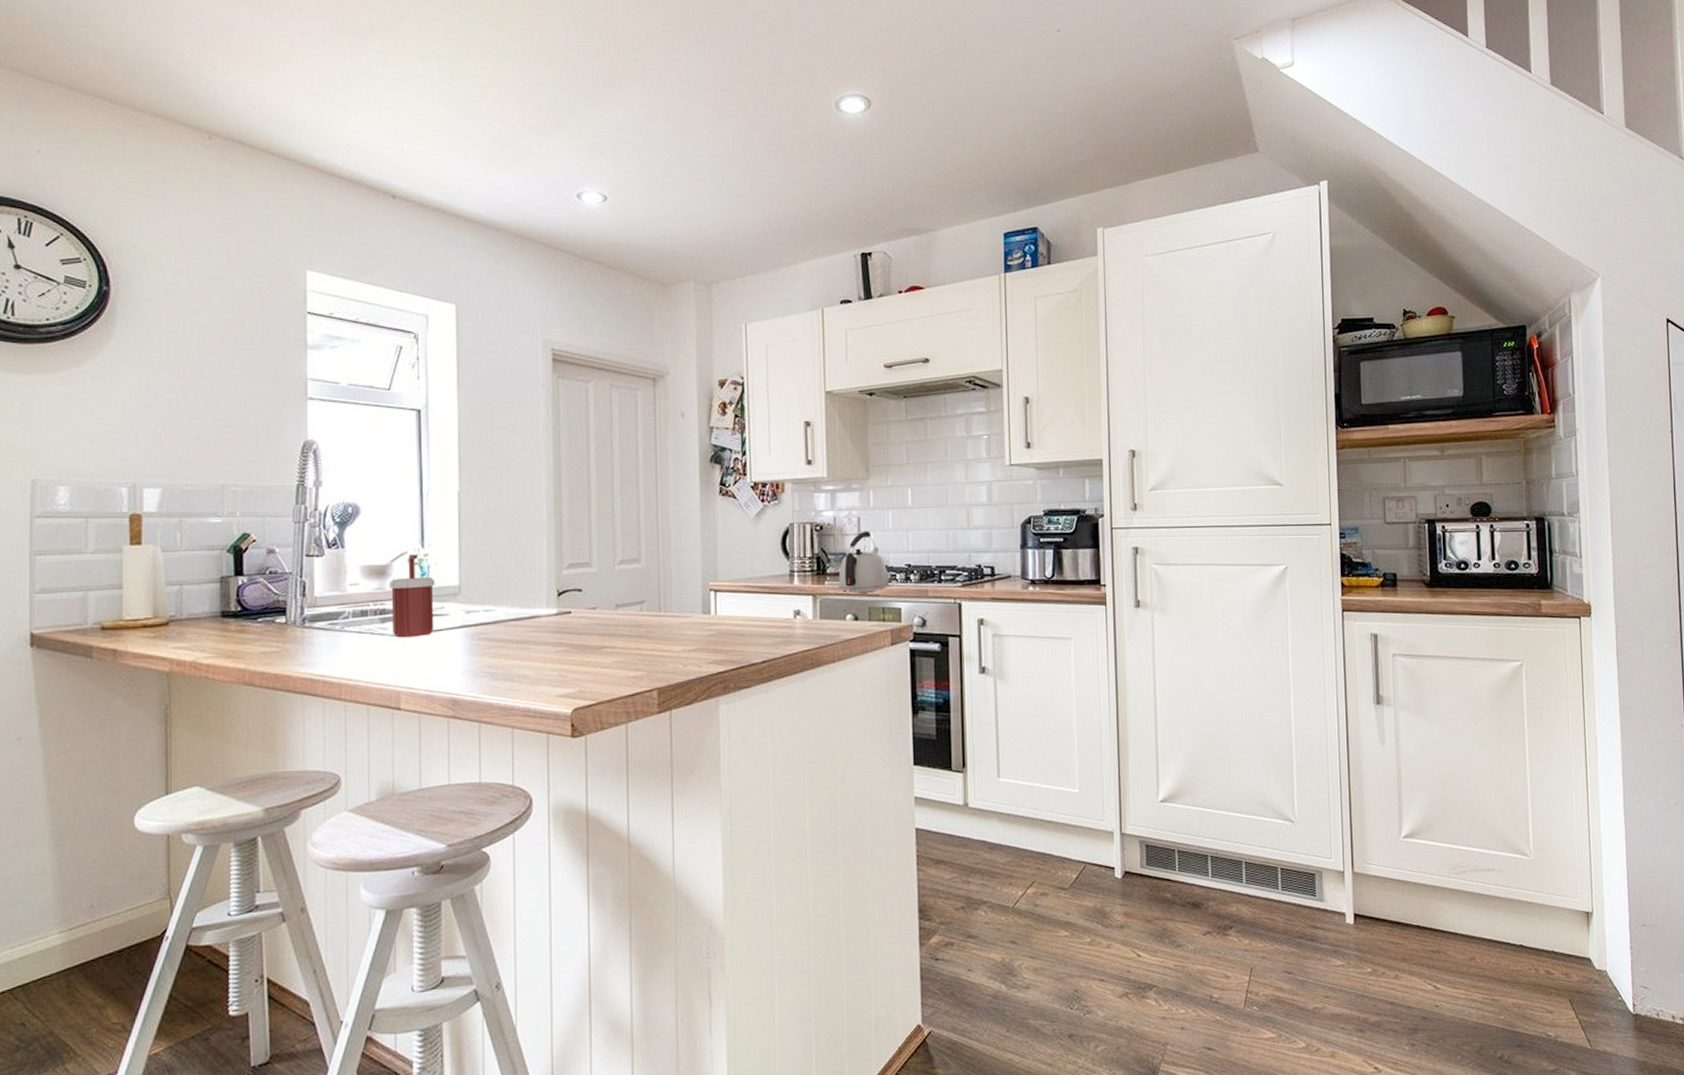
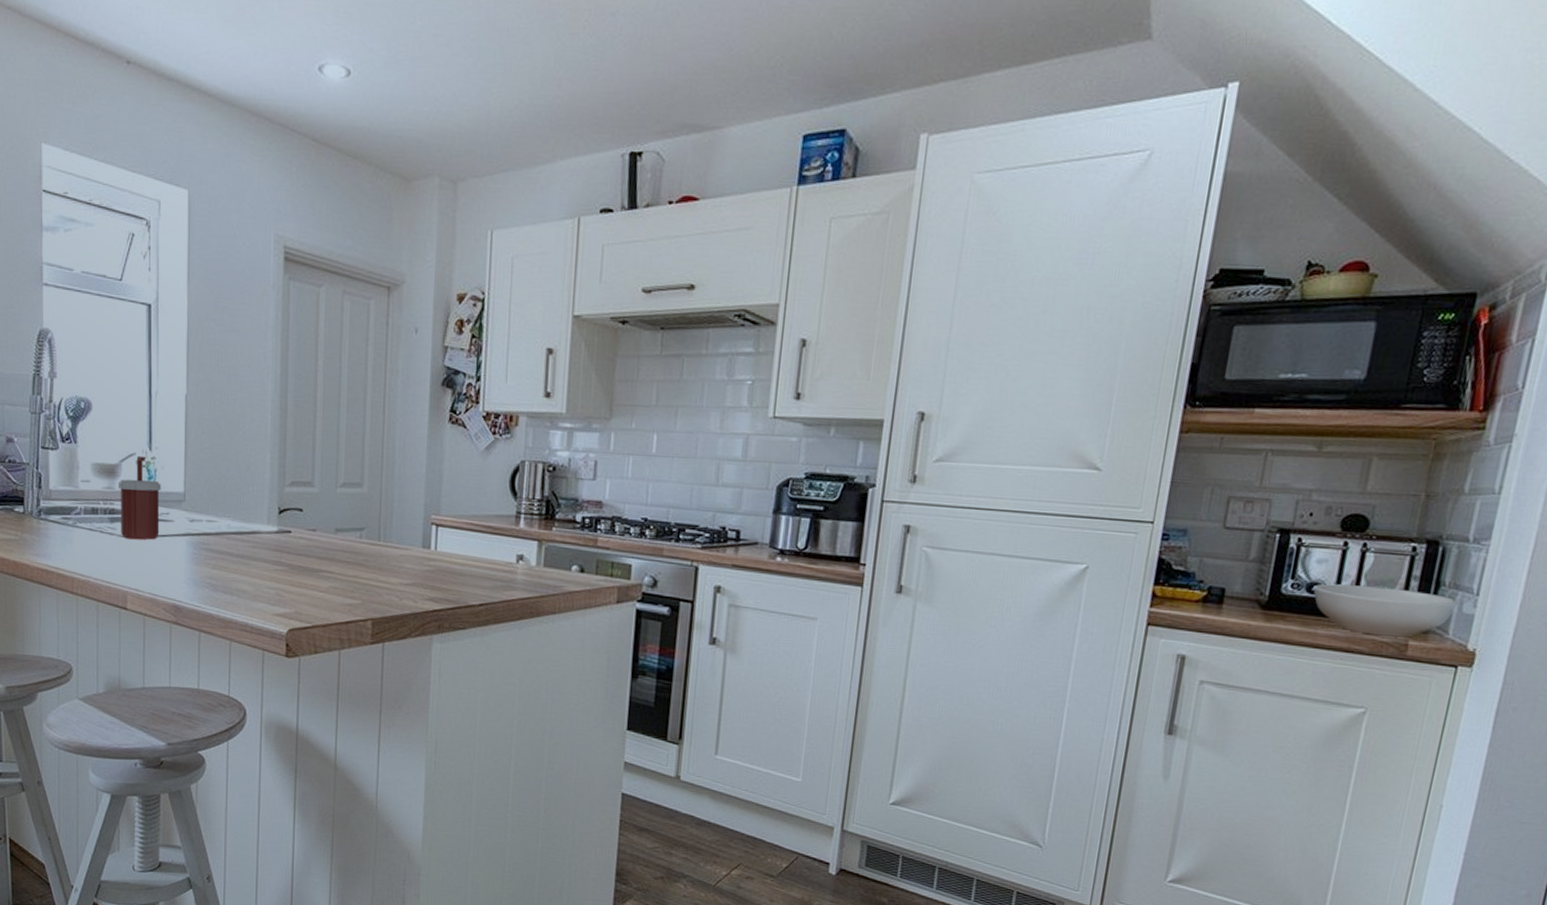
kettle: present [838,531,889,593] -> none [566,476,622,545]
bowl: none [1462,559,1569,599] -> present [1313,583,1458,638]

